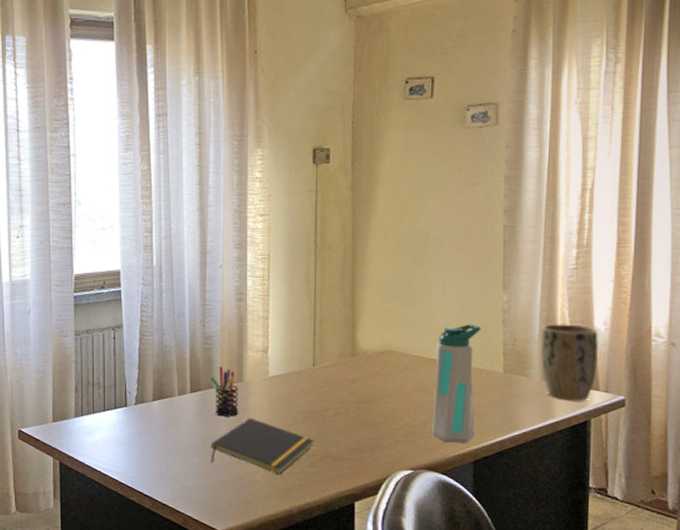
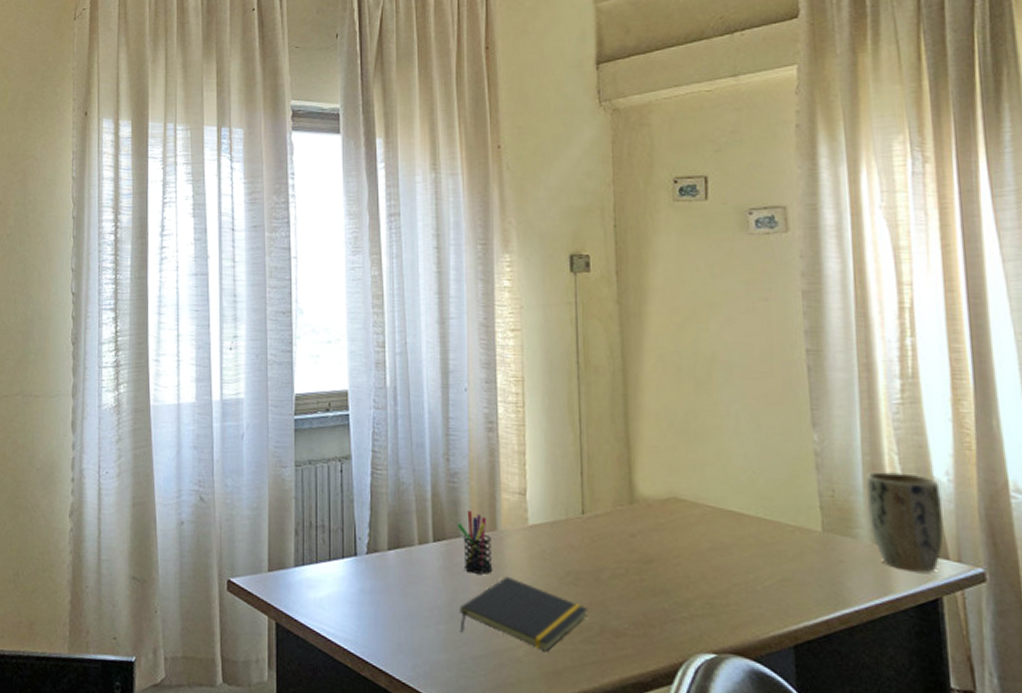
water bottle: present [432,324,481,443] -> none [733,468,793,621]

